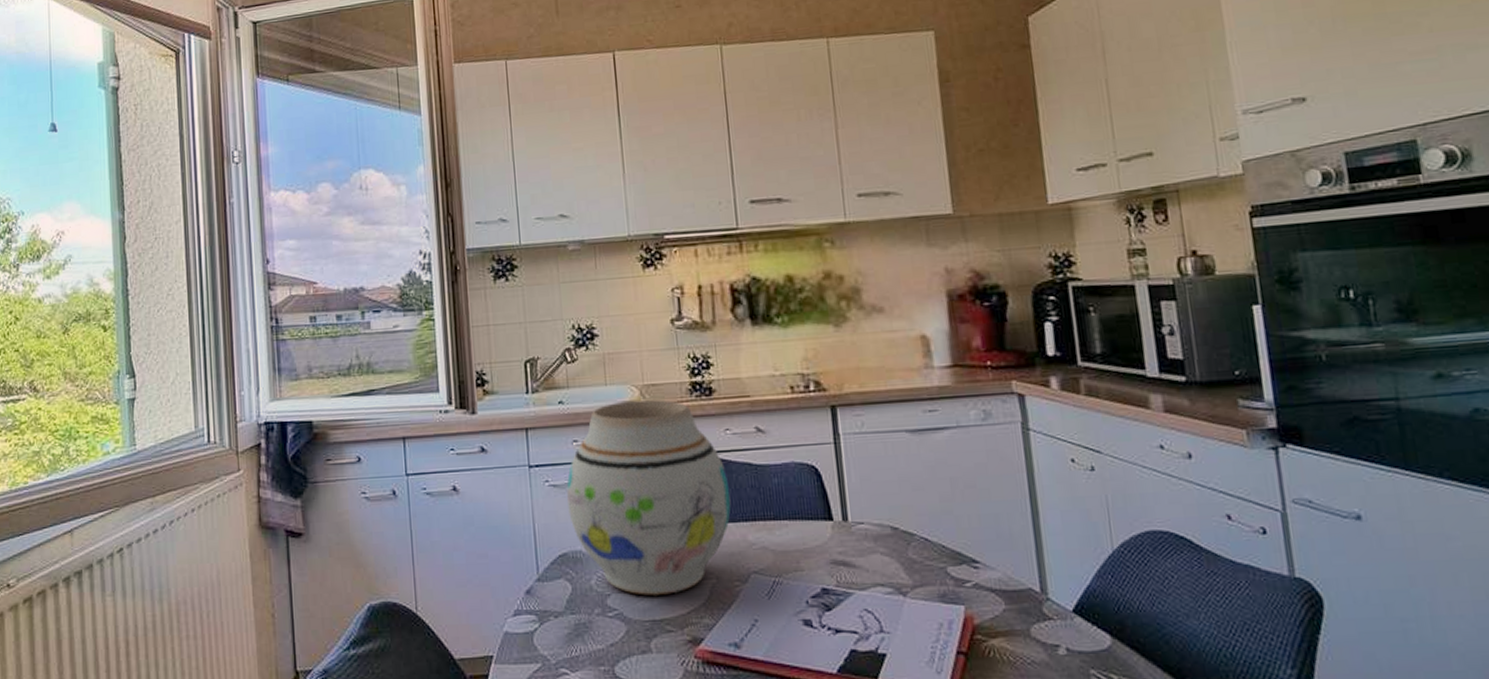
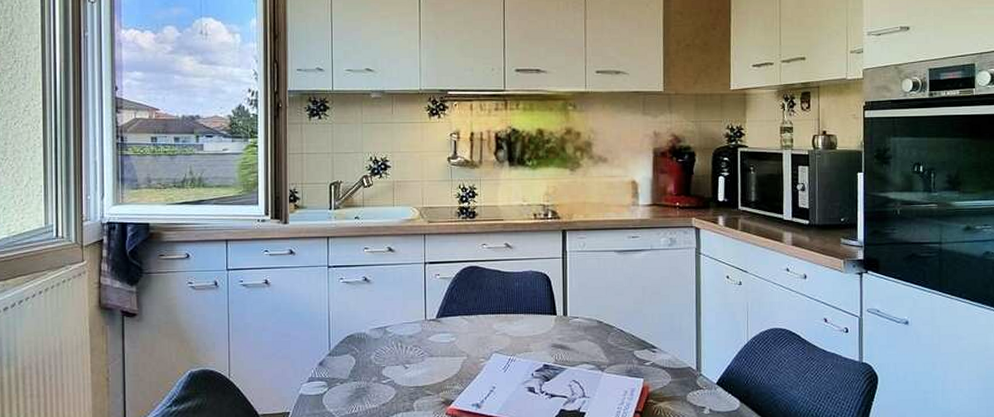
vase: present [566,400,731,596] -> none [357,219,483,368]

